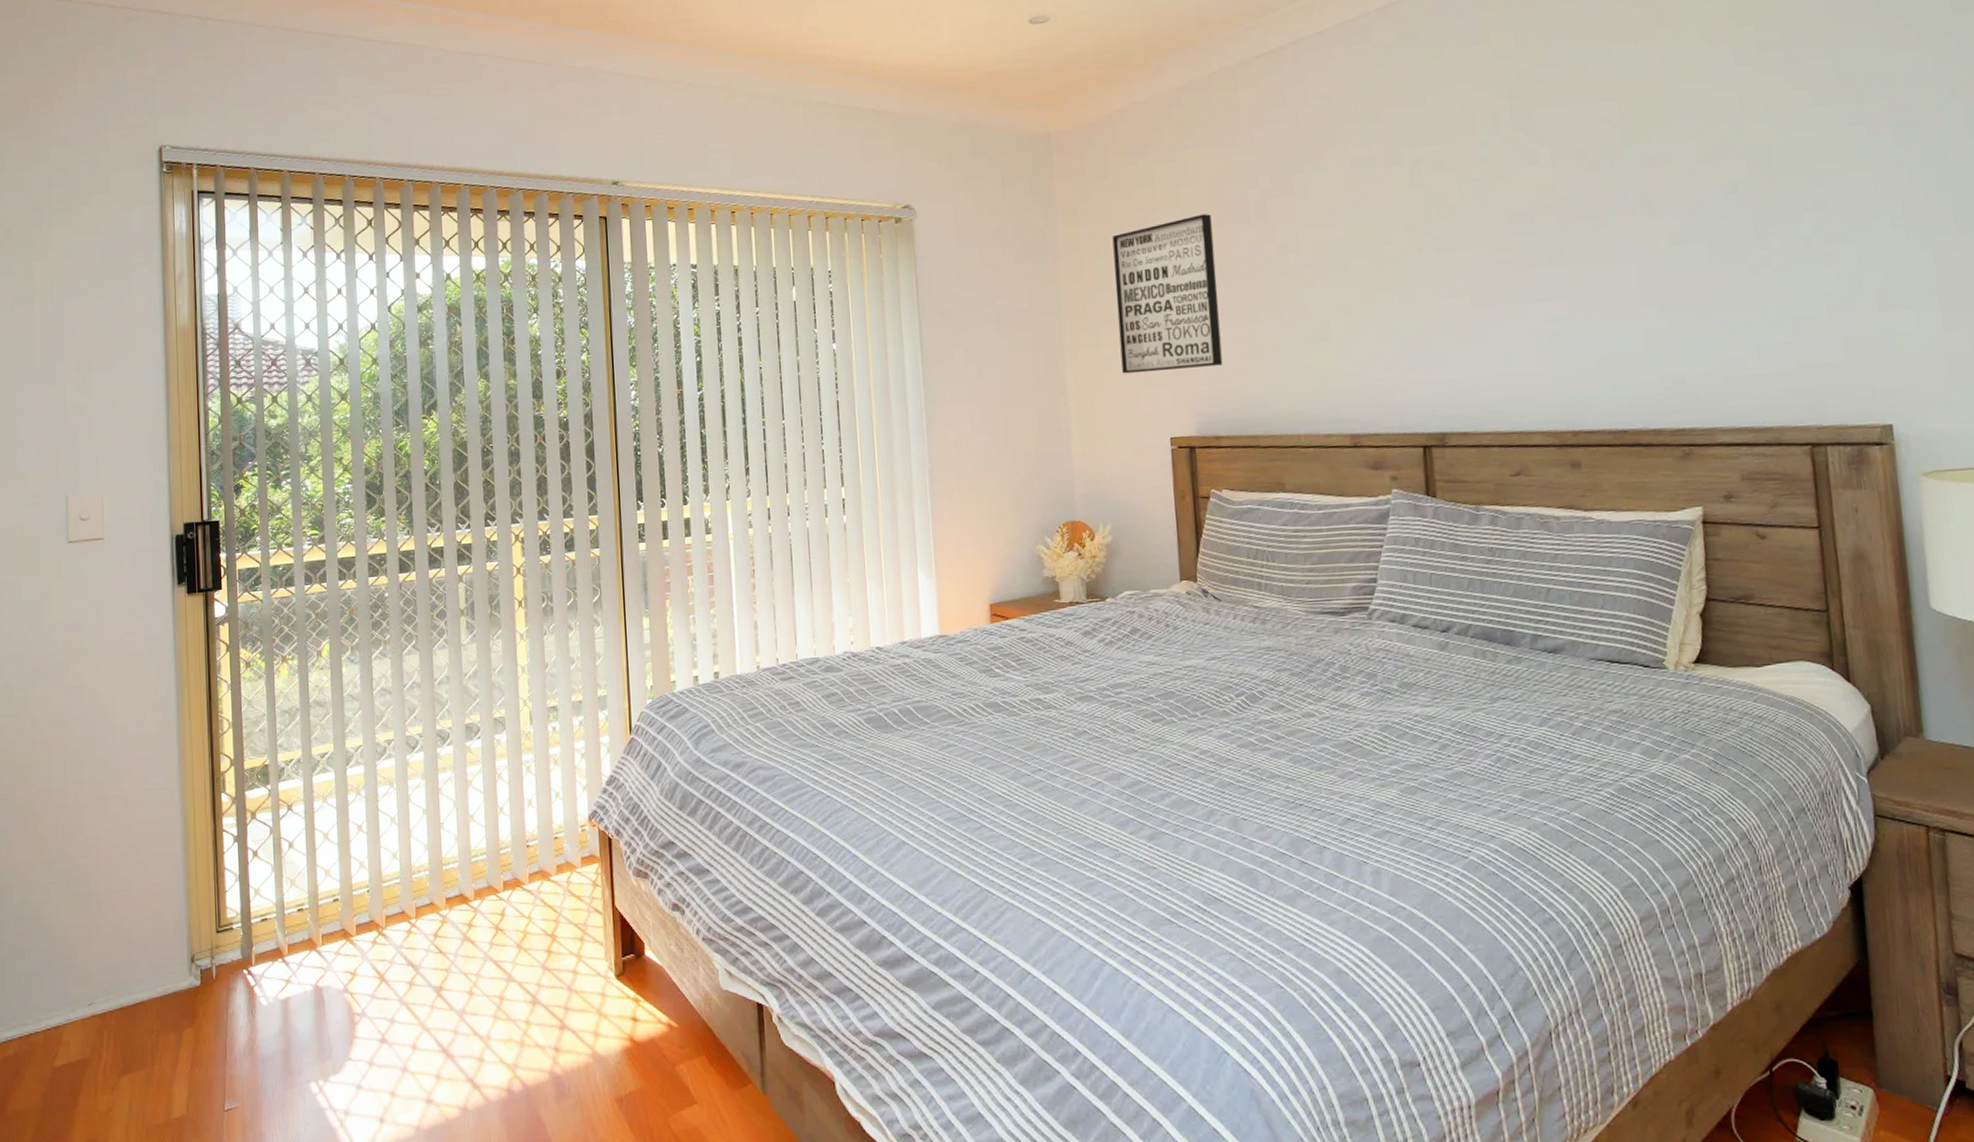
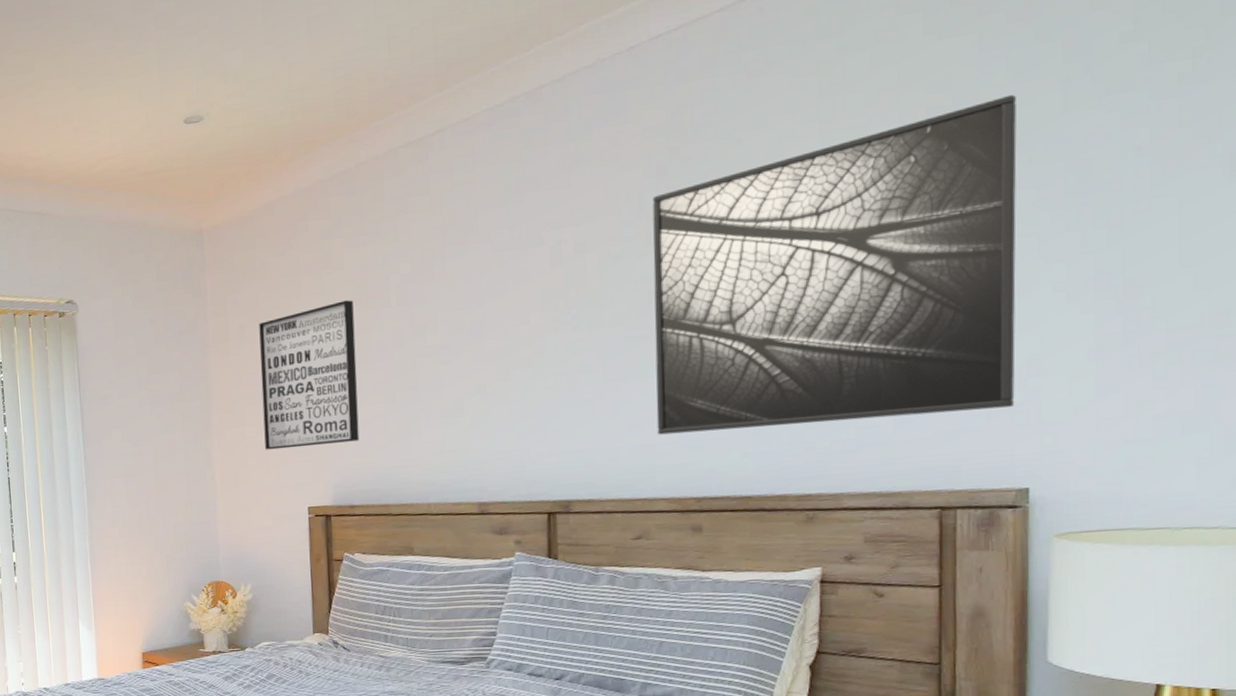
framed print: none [1506,34,1870,364] -> present [652,94,1017,435]

